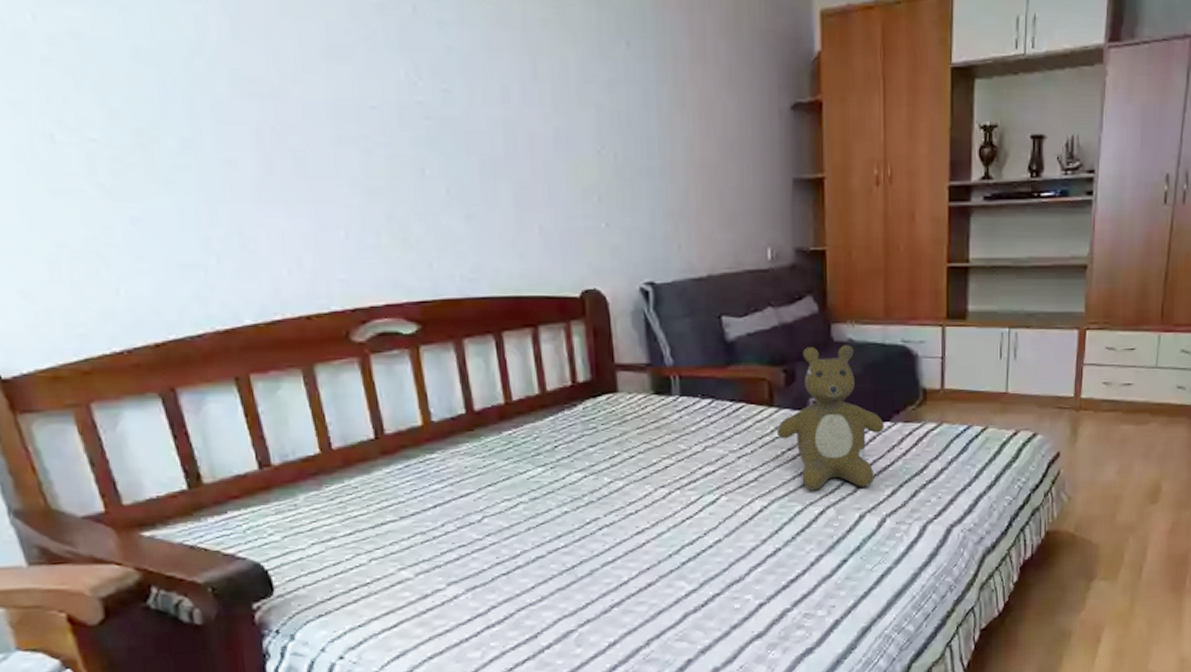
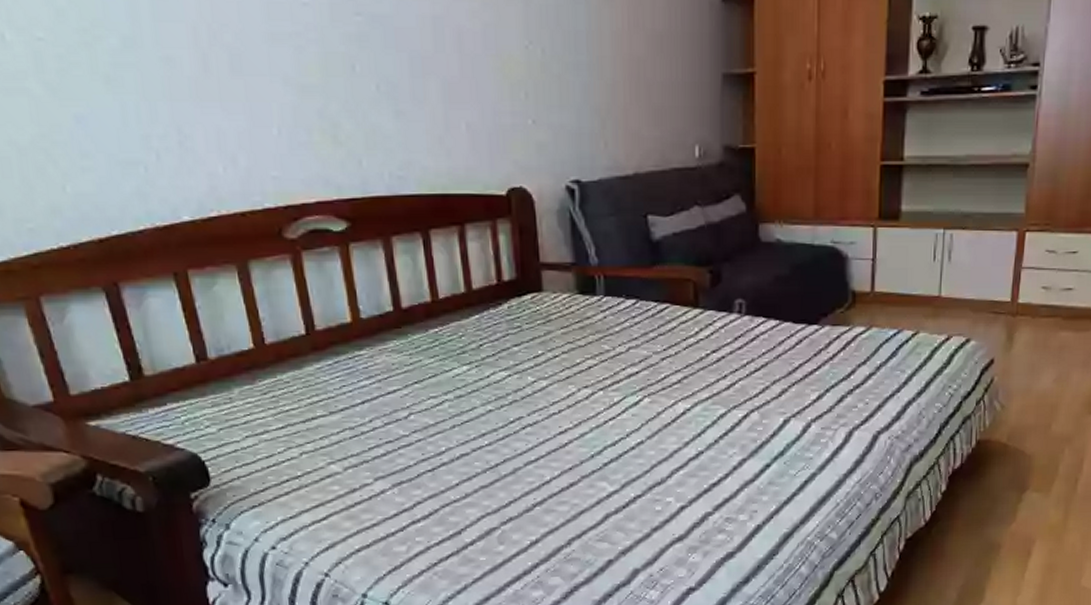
teddy bear: present [776,345,884,491] -> none [701,245,811,394]

